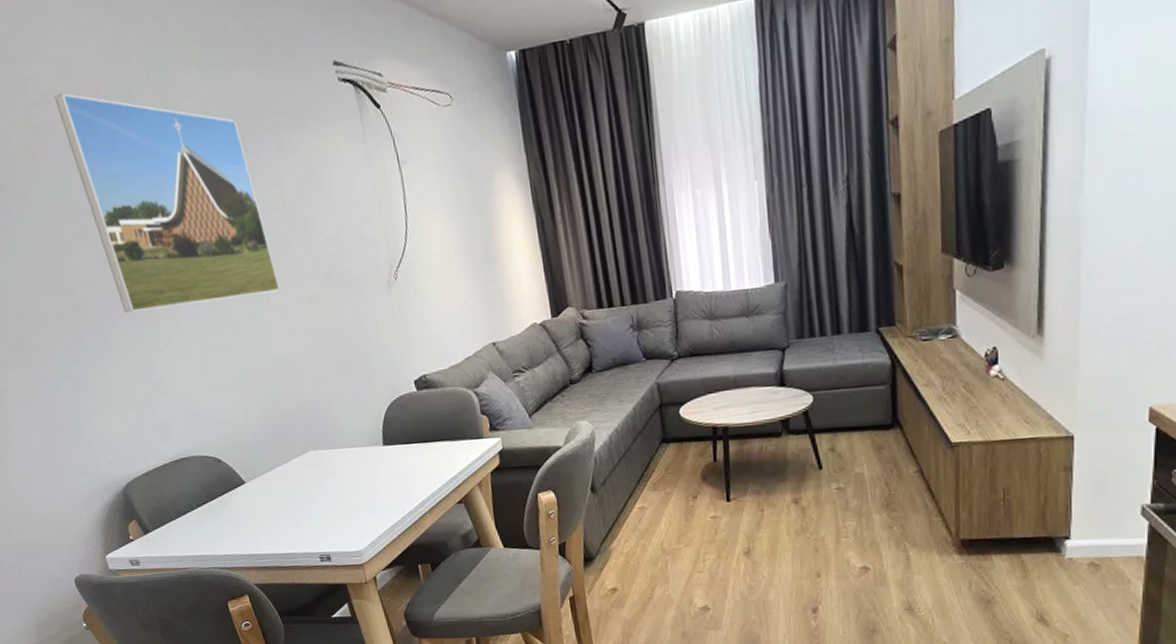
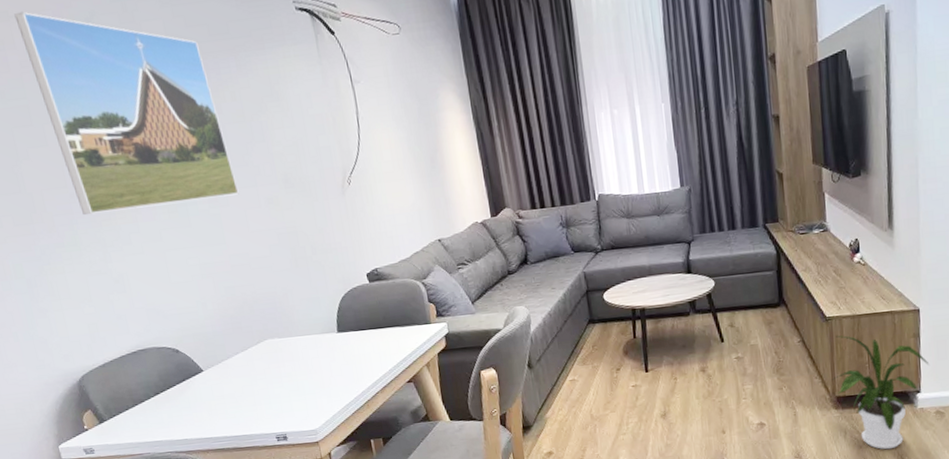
house plant: none [955,465,1082,607] -> present [832,335,928,450]

